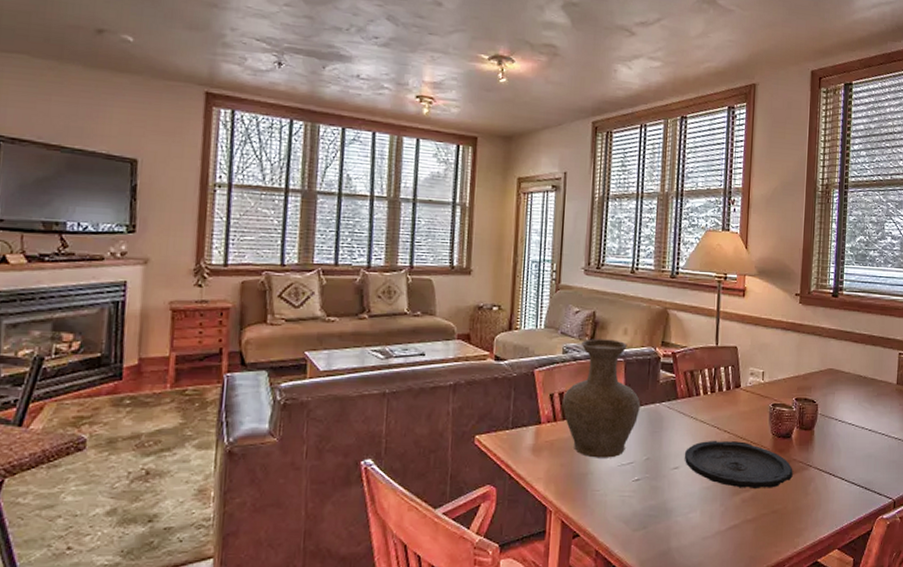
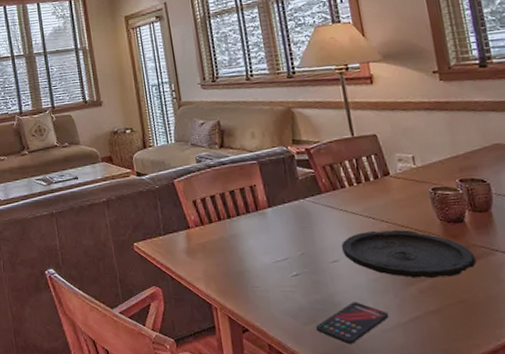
vase: present [562,339,641,458] -> none [205,144,285,257]
smartphone: none [644,509,712,550] -> present [315,302,389,344]

